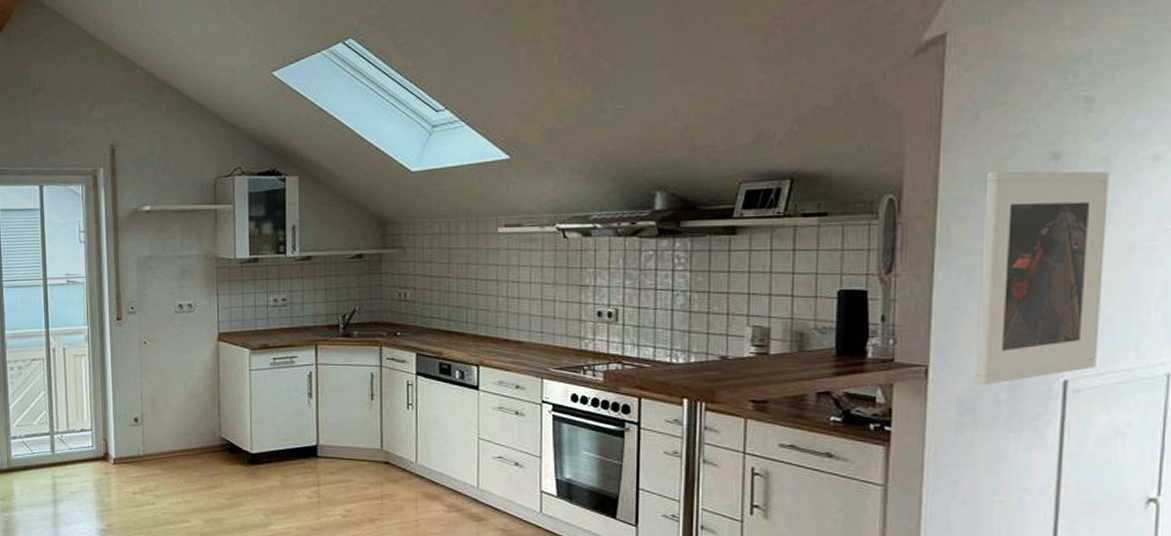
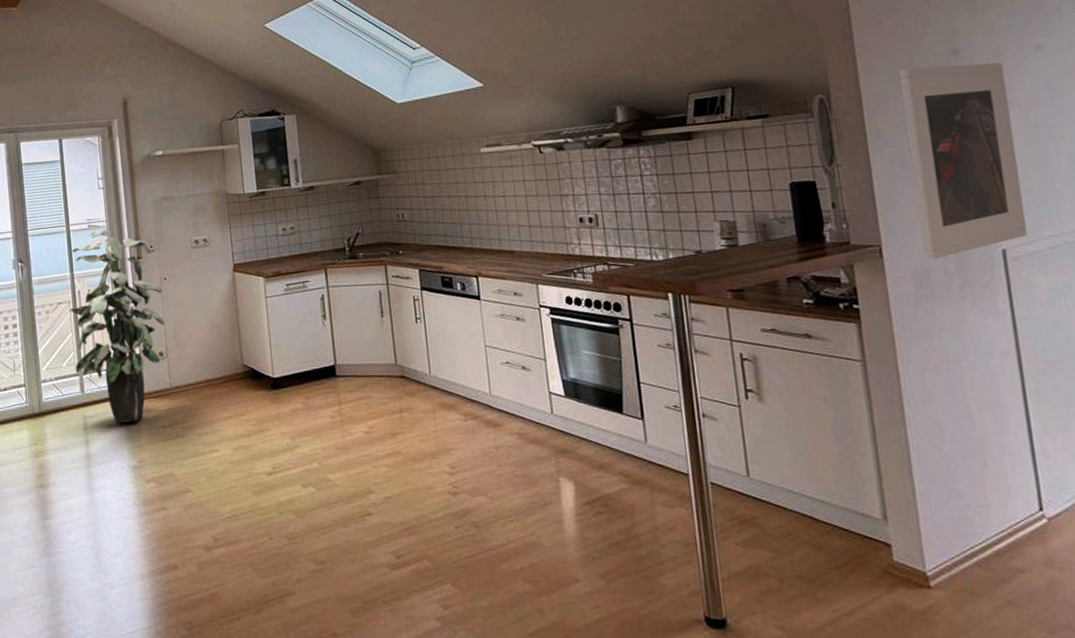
indoor plant: none [43,286,142,486] -> present [69,229,165,424]

